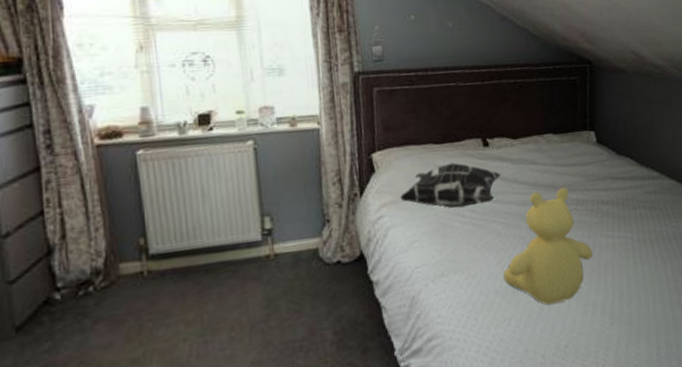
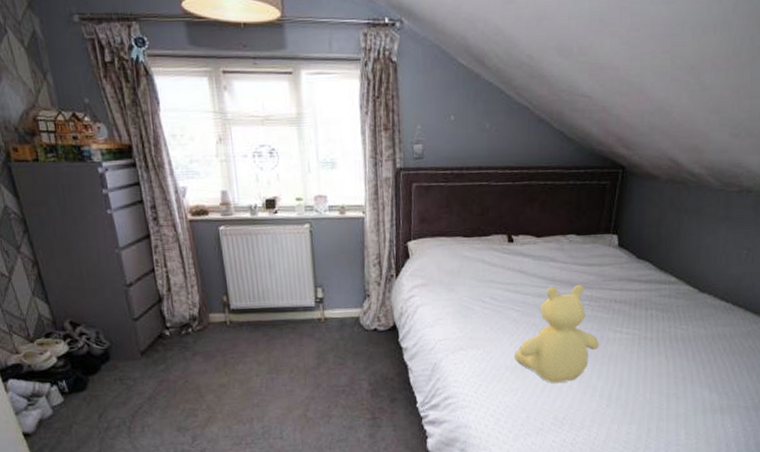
decorative pillow: present [400,162,501,208] -> none [430,255,521,295]

